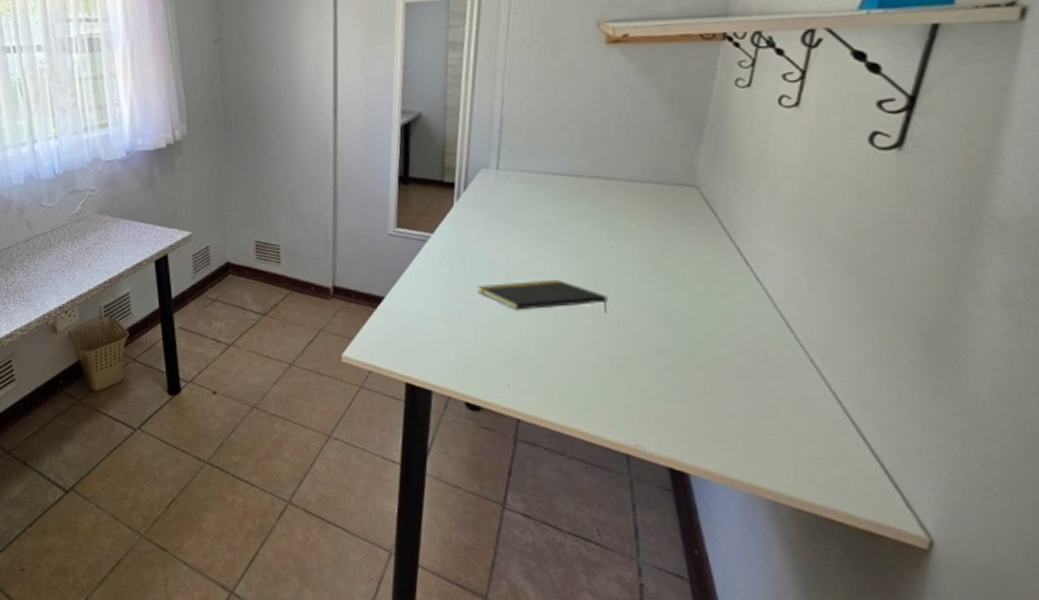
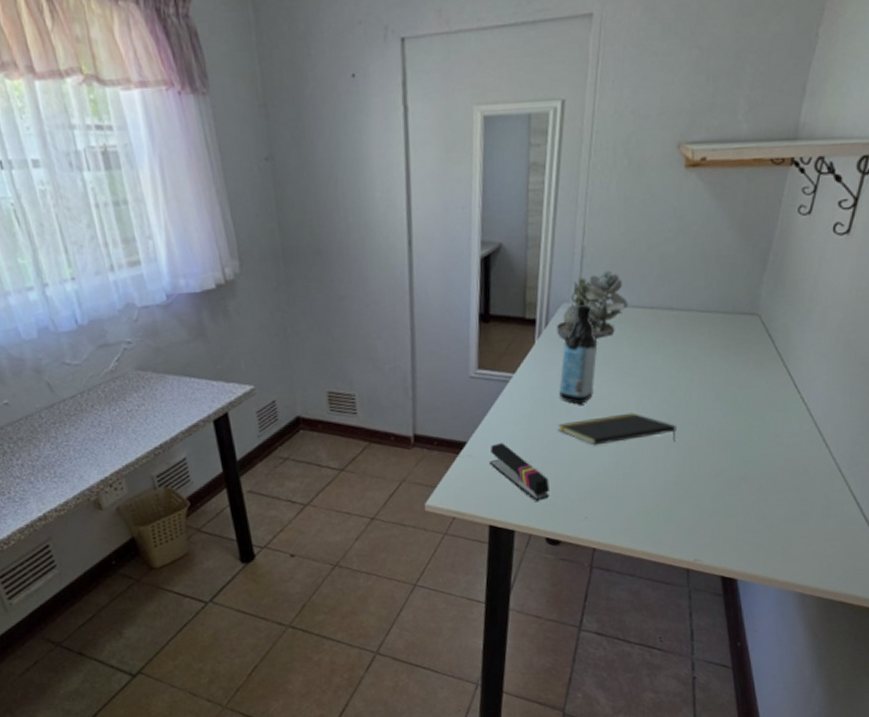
stapler: none [406,301,469,363] -> present [488,443,549,501]
succulent plant: none [476,139,550,204] -> present [557,270,629,339]
water bottle: none [478,171,519,268] -> present [559,305,598,405]

